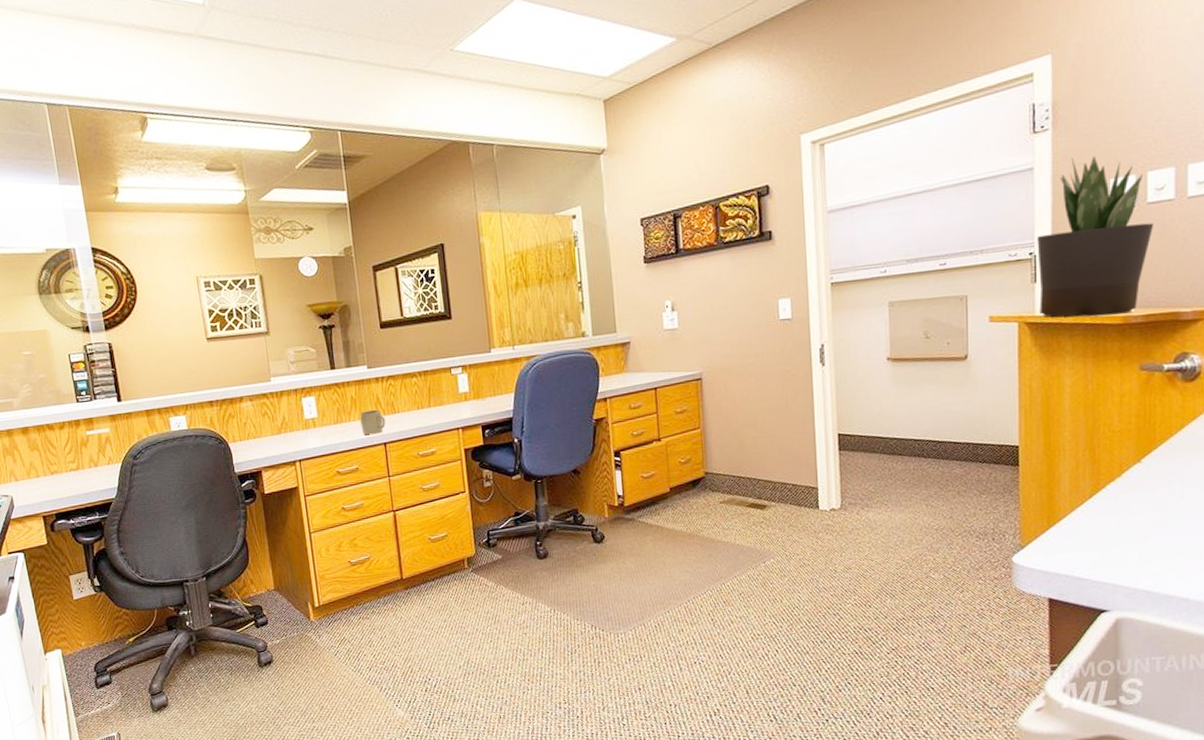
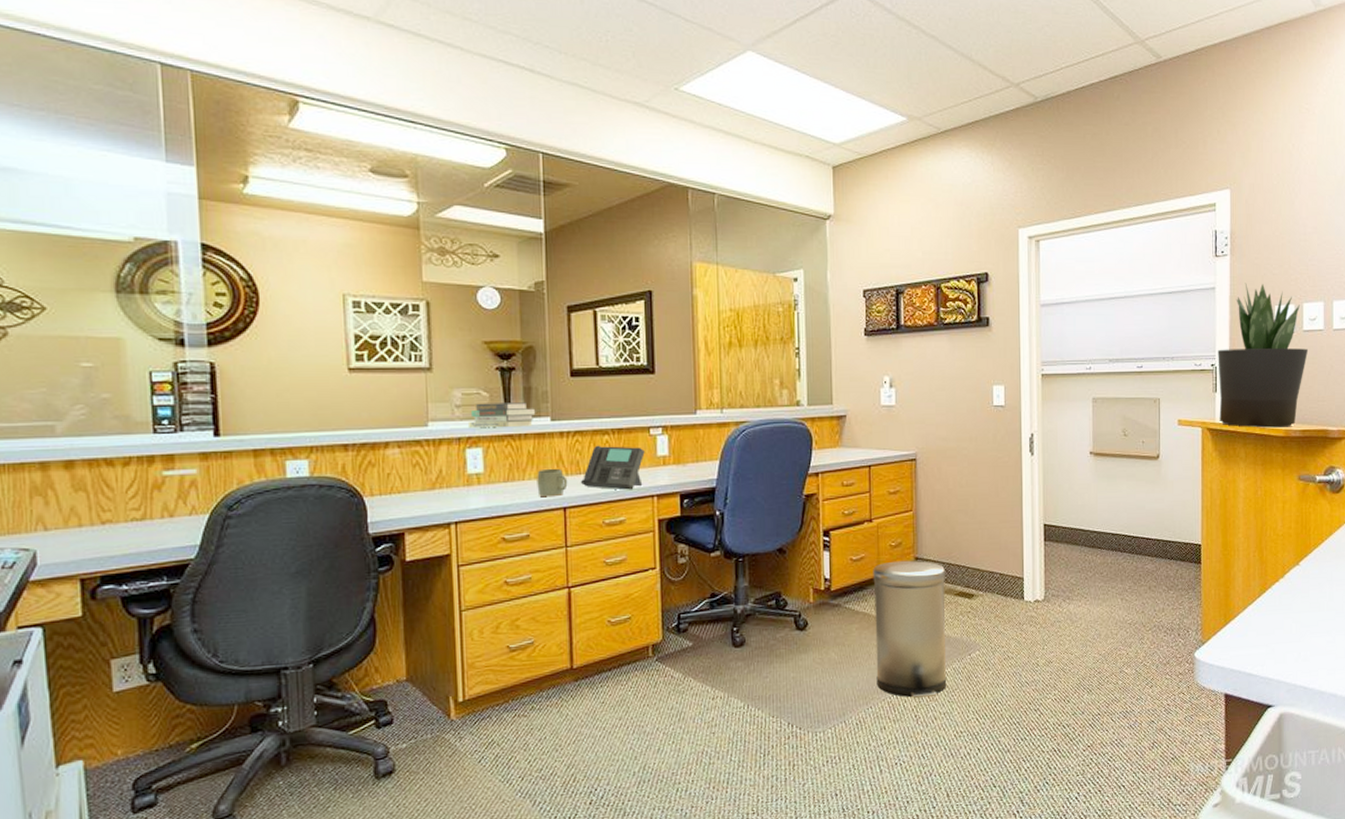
books: none [301,354,355,381] -> present [467,402,536,429]
phone: none [396,386,449,425] -> present [580,445,645,490]
pedal bin: none [663,475,742,604] -> present [873,560,947,699]

